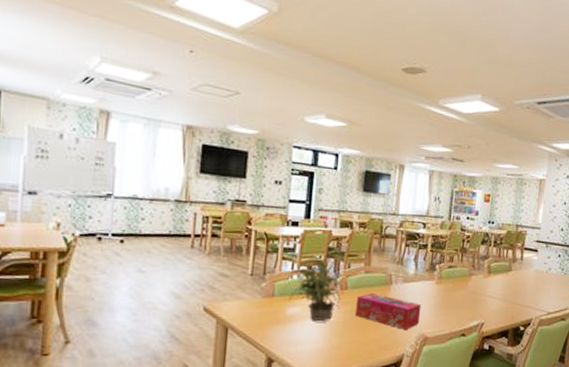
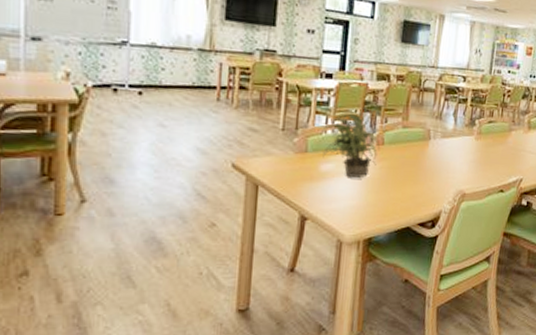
tissue box: present [356,293,422,330] -> none [393,149,460,186]

